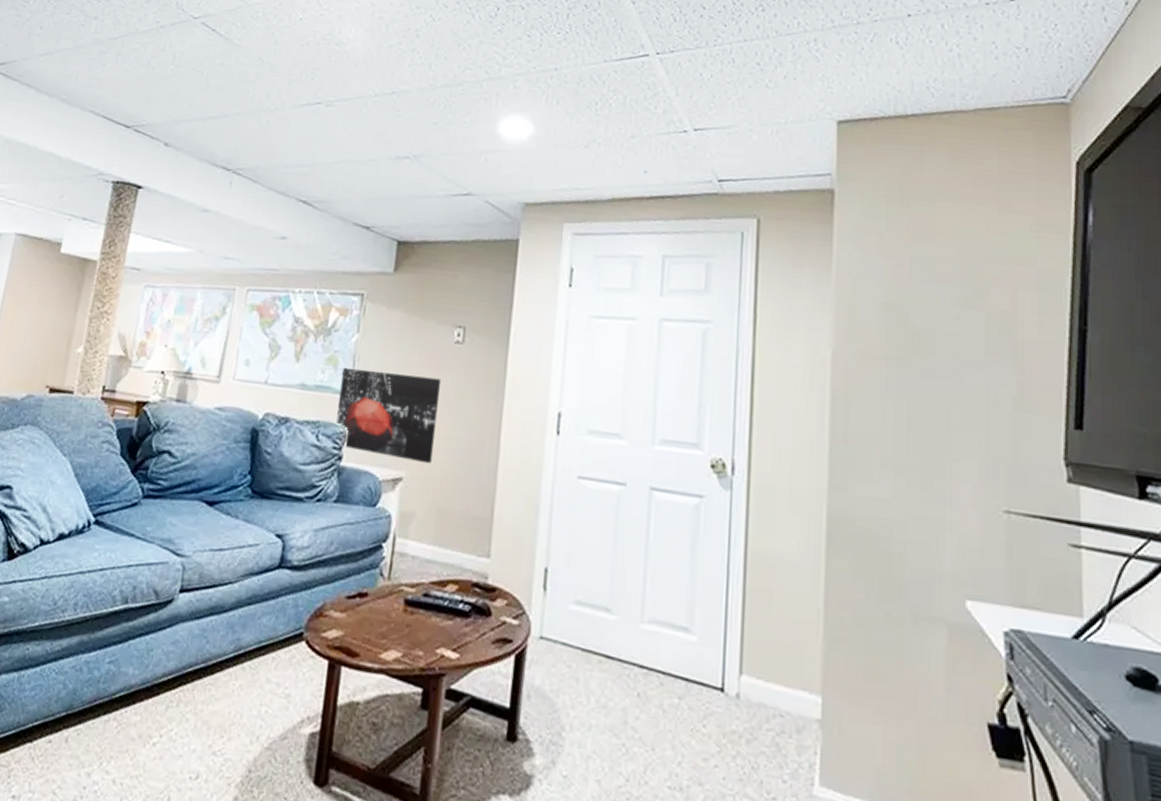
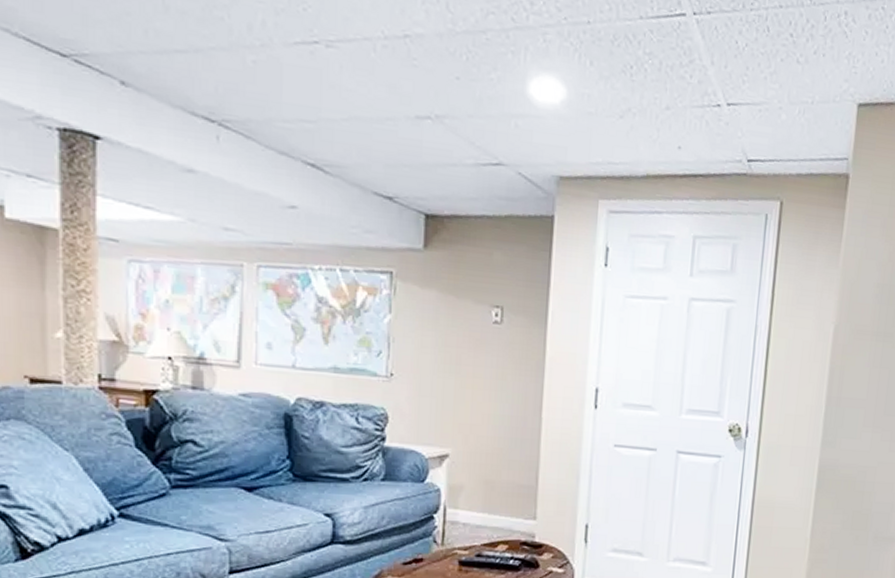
wall art: present [336,367,442,464] -> none [376,349,482,440]

